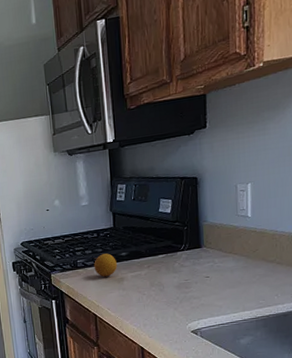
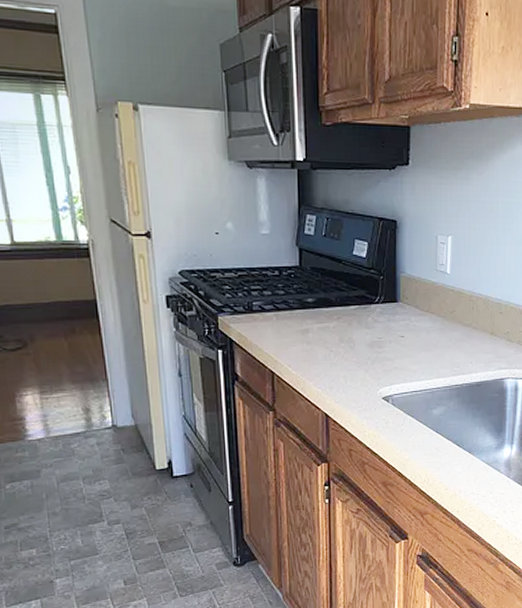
fruit: present [93,253,118,277] -> none [273,297,303,326]

